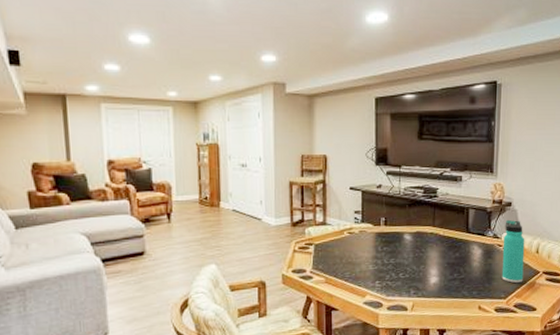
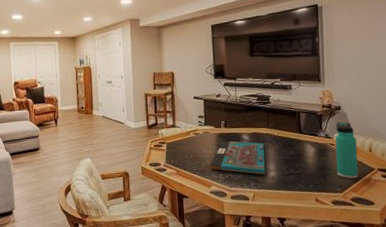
board game: none [365,241,428,281] -> present [210,140,266,175]

